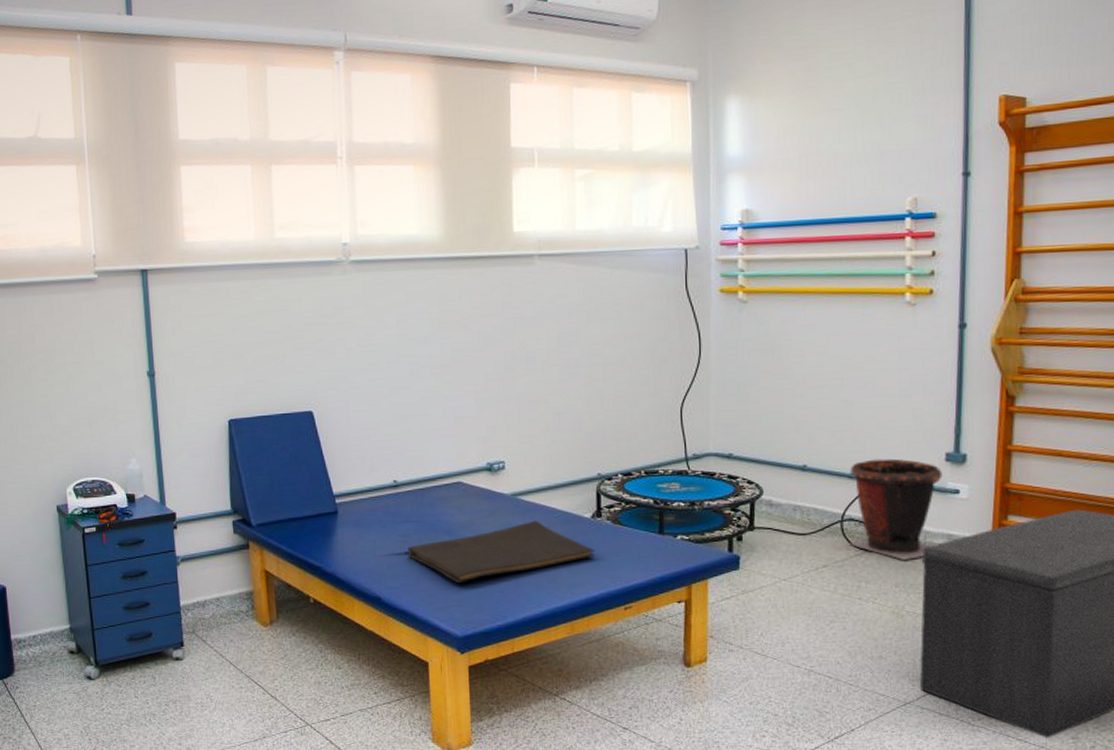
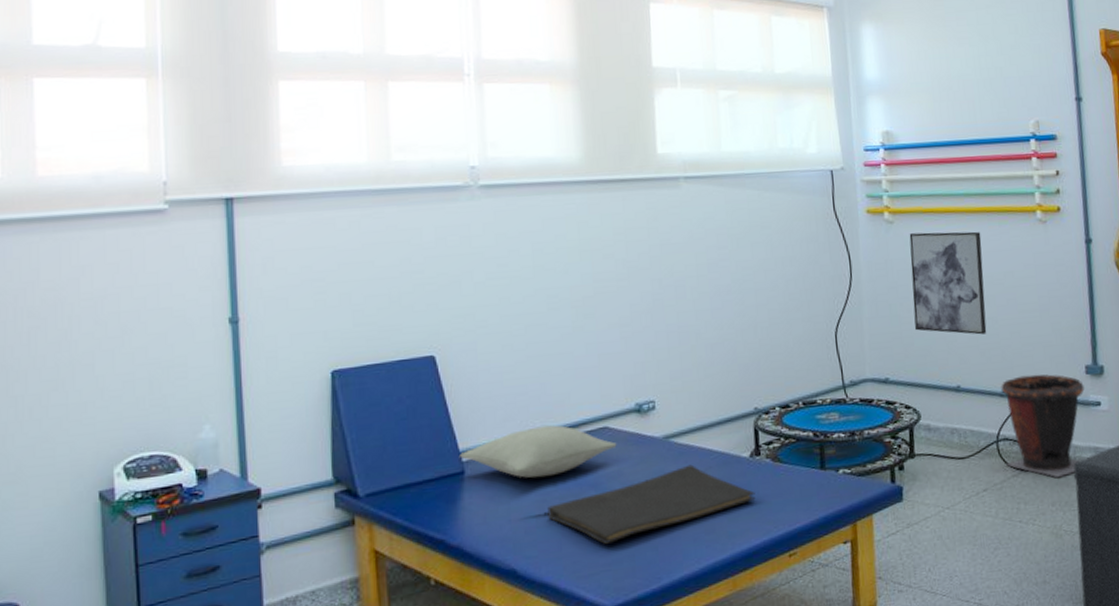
pillow: none [334,477,469,522] -> present [460,425,617,479]
wall art: none [762,312,841,417] -> present [909,231,987,335]

